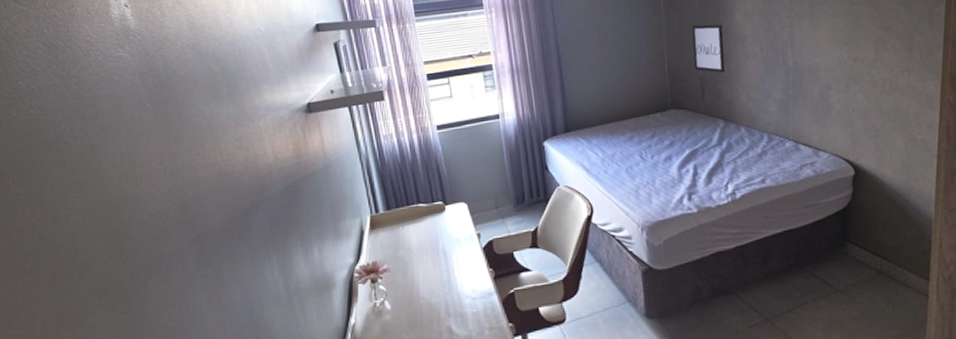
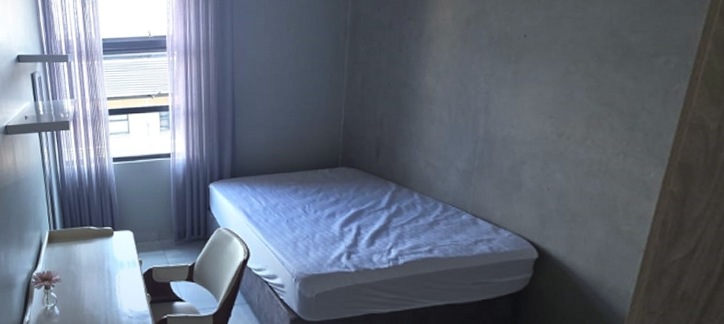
wall art: present [692,24,725,73] -> none [372,83,409,136]

